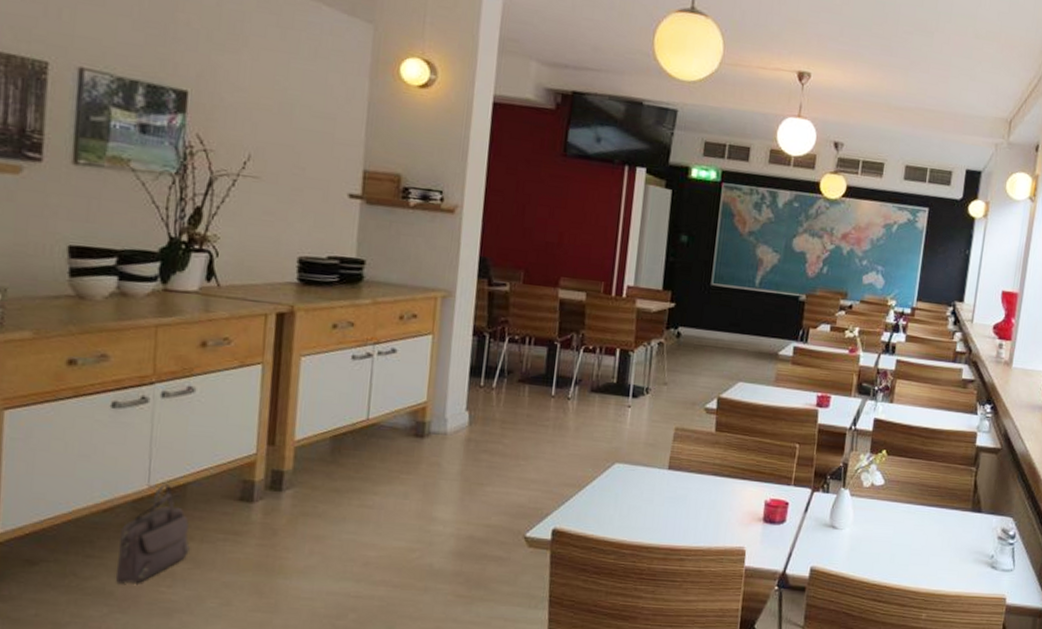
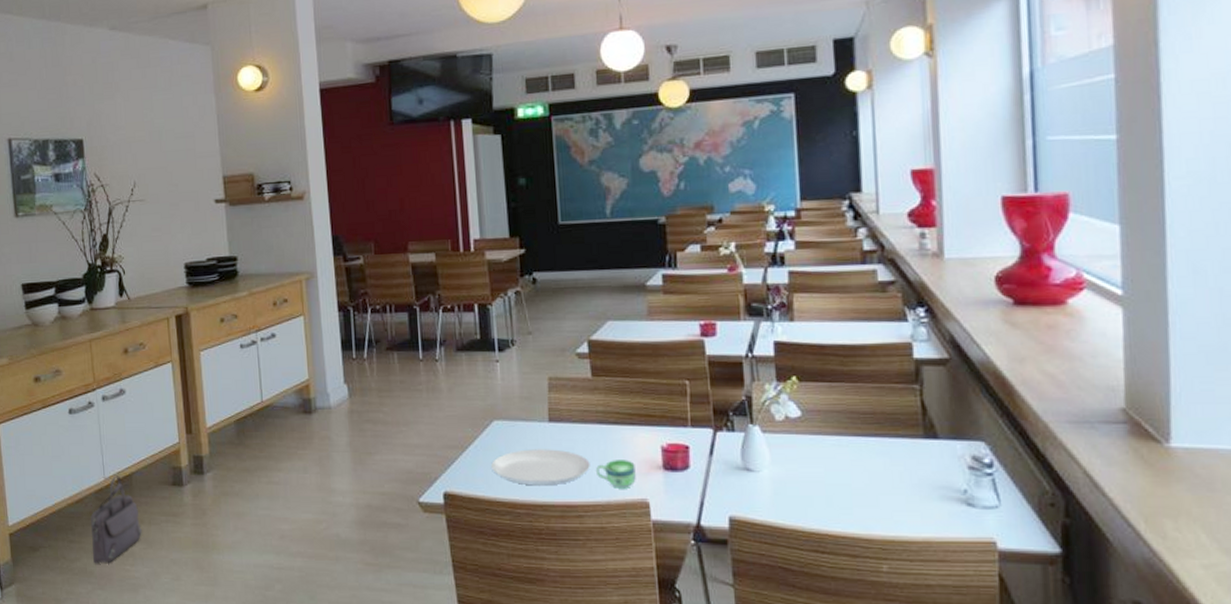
plate: none [605,493,699,529] -> present [491,449,590,486]
cup: none [703,509,739,537] -> present [596,460,636,489]

